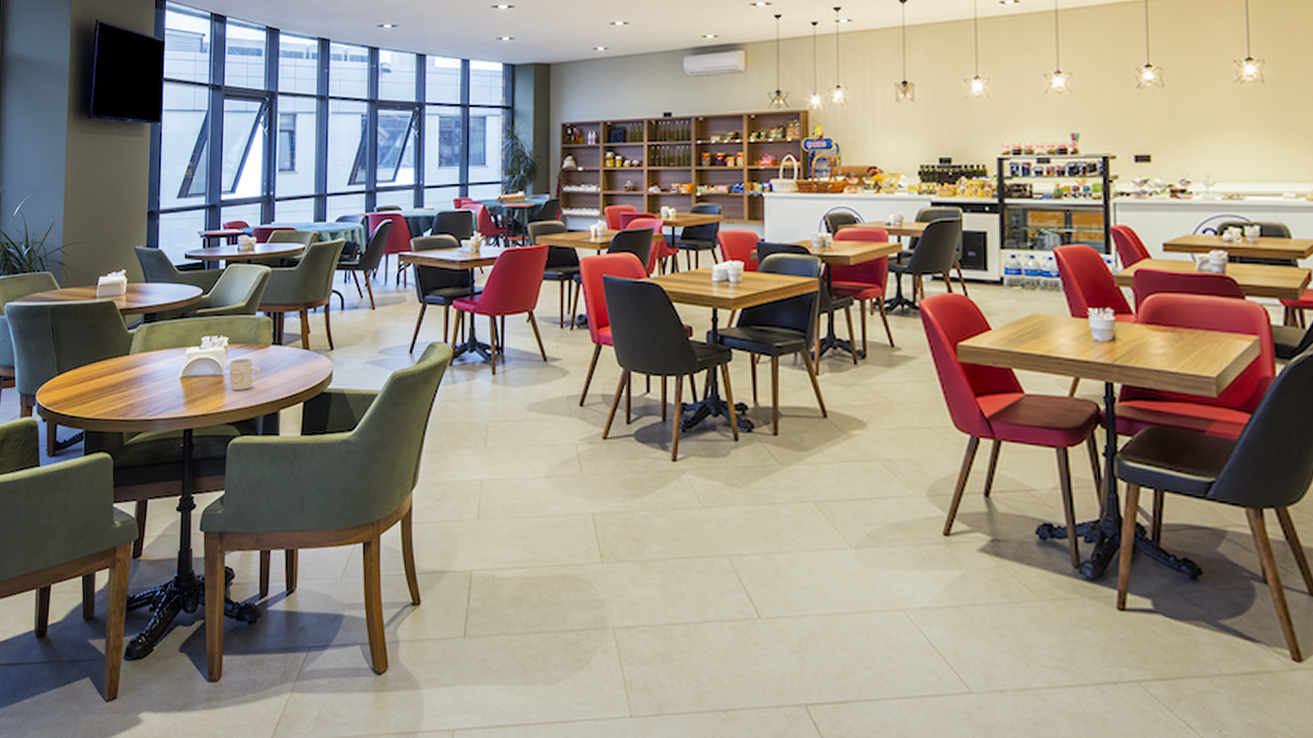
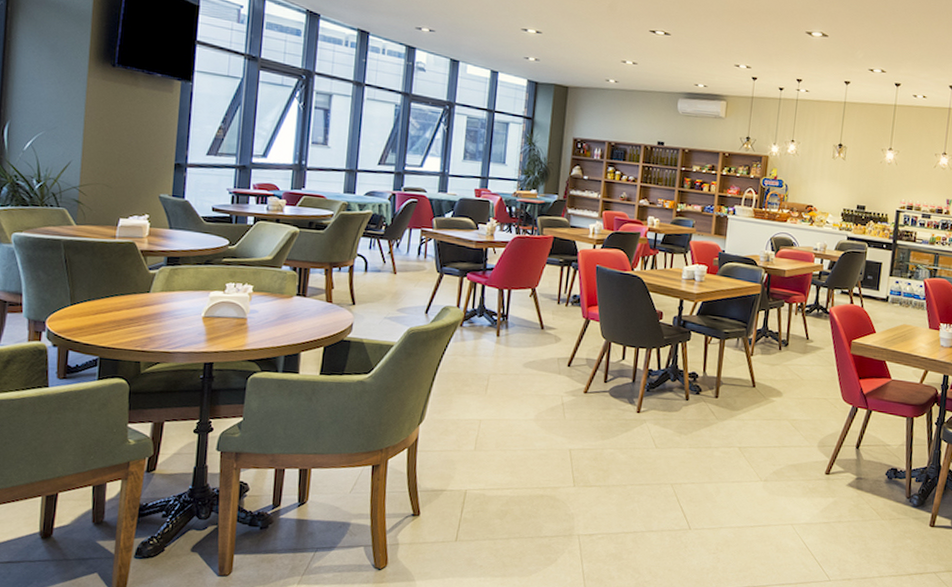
mug: present [229,358,261,390] -> none [252,304,284,333]

